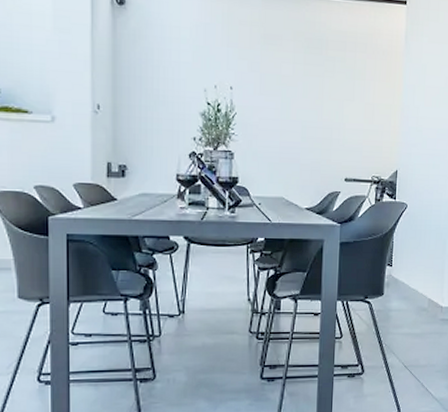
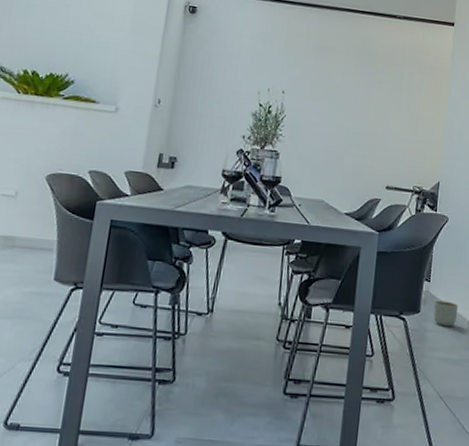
planter: none [396,282,420,306] -> present [433,300,459,327]

